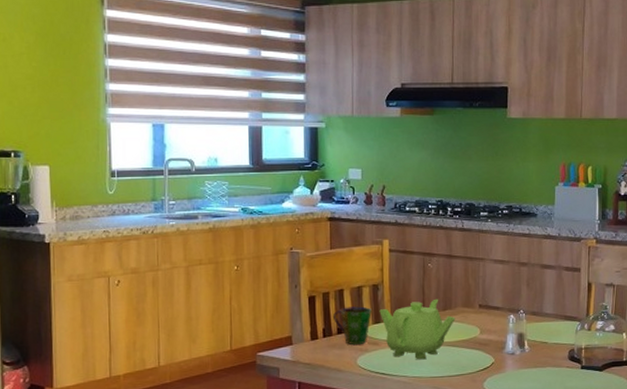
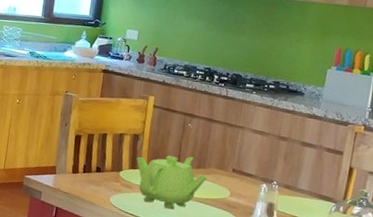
cup: present [332,306,372,345] -> none [94,149,130,185]

